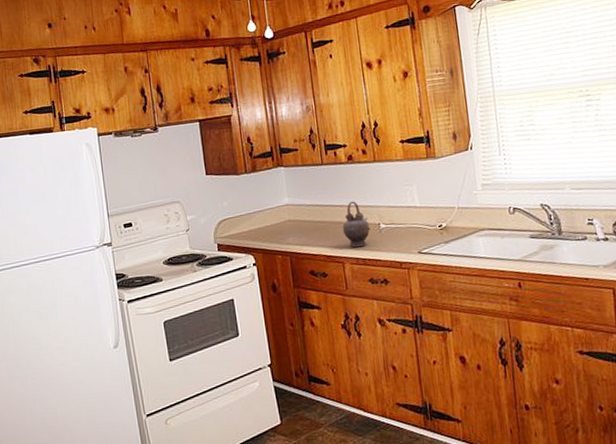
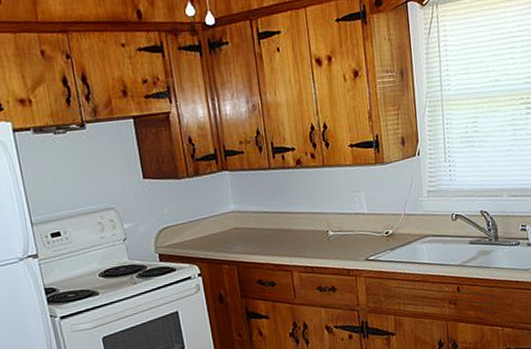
teapot: present [342,201,371,248] -> none [290,207,319,256]

